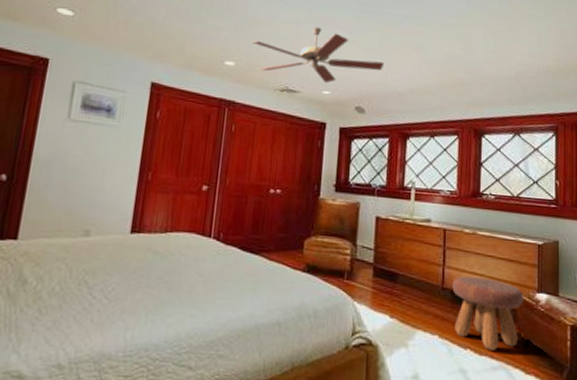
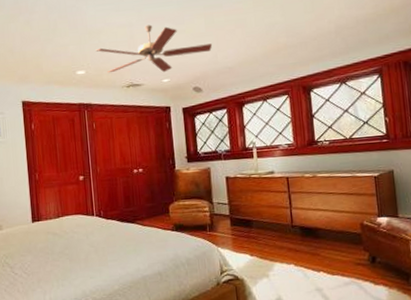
footstool: present [452,276,524,351] -> none [300,211,367,270]

